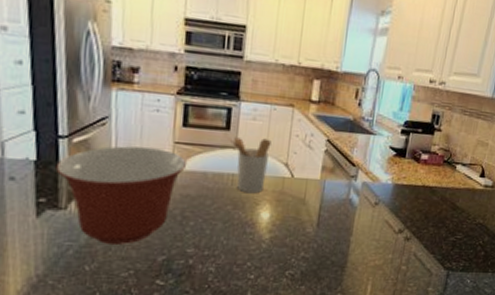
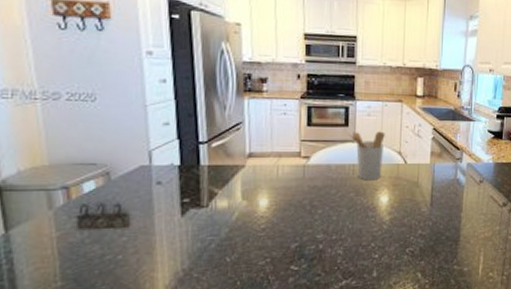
mixing bowl: present [55,146,188,245] -> none [197,146,313,236]

